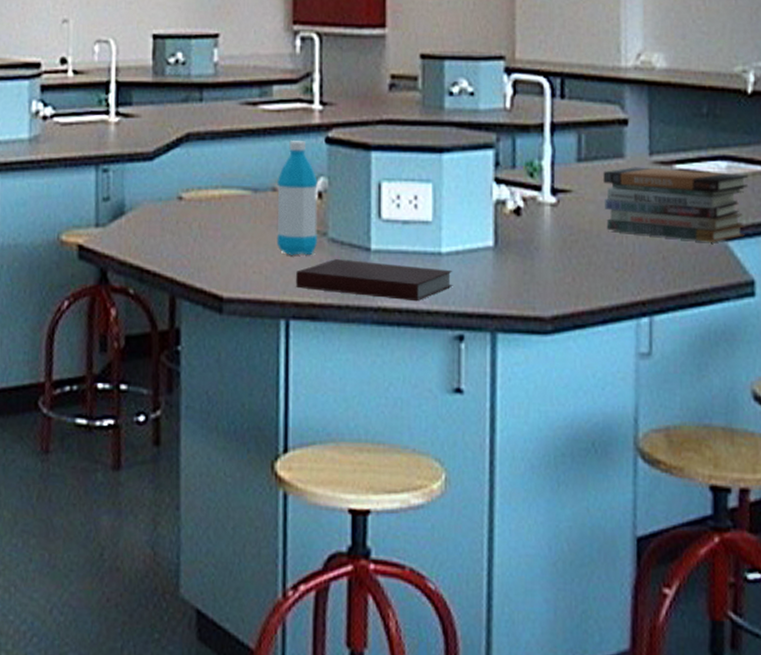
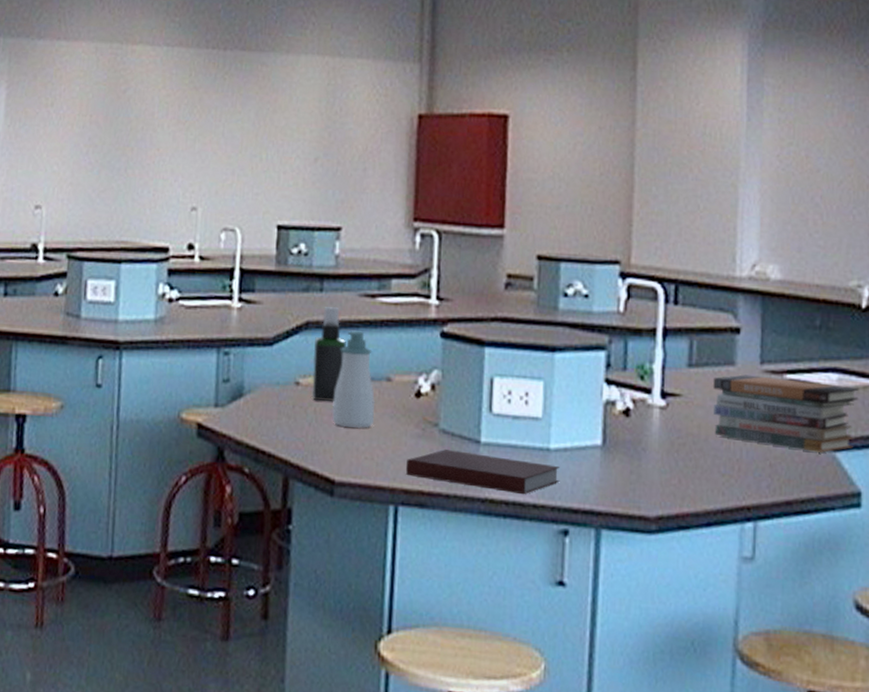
spray bottle: none [195,116,229,215] -> present [311,306,346,401]
soap bottle: none [217,140,261,241] -> present [332,330,375,428]
water bottle: present [276,141,318,256] -> none [389,333,431,445]

